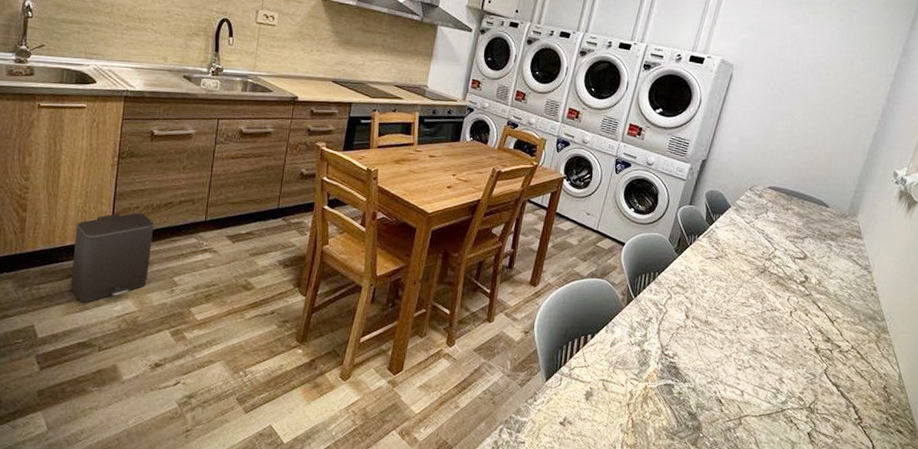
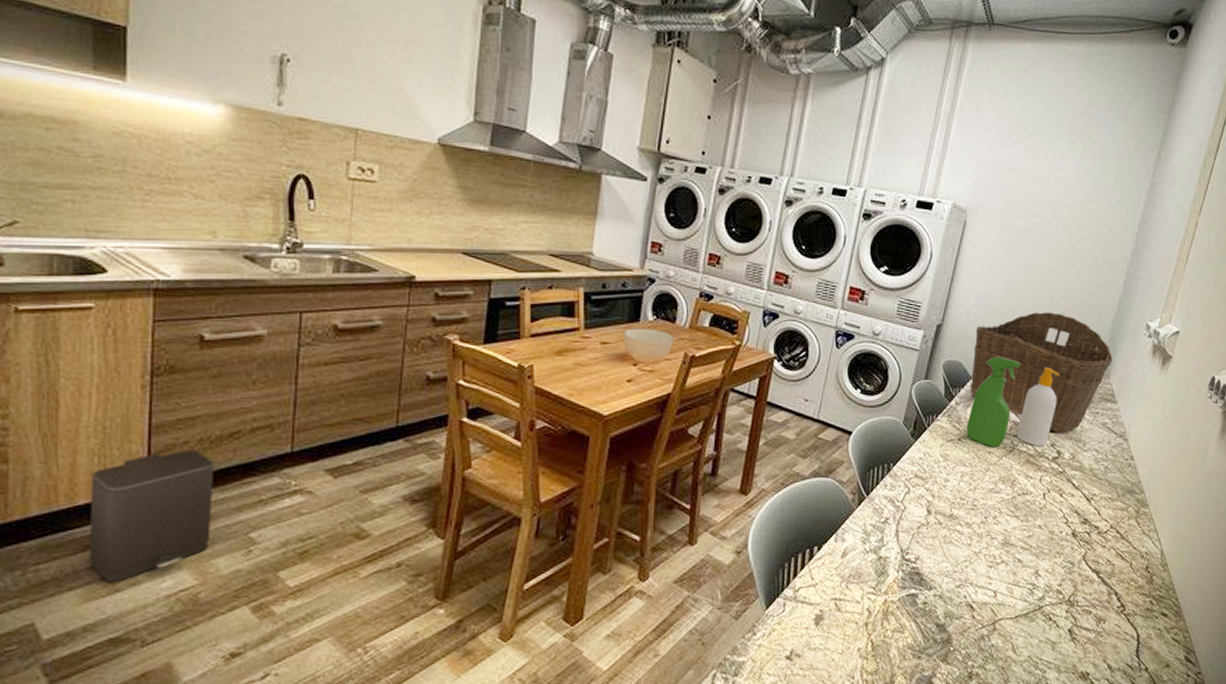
bowl: none [446,146,485,175] -> present [623,328,674,364]
spray bottle: none [724,190,775,268] -> present [967,356,1020,448]
wicker basket: none [728,155,861,261] -> present [970,312,1113,433]
soap bottle: none [768,203,810,271] -> present [1016,367,1059,447]

